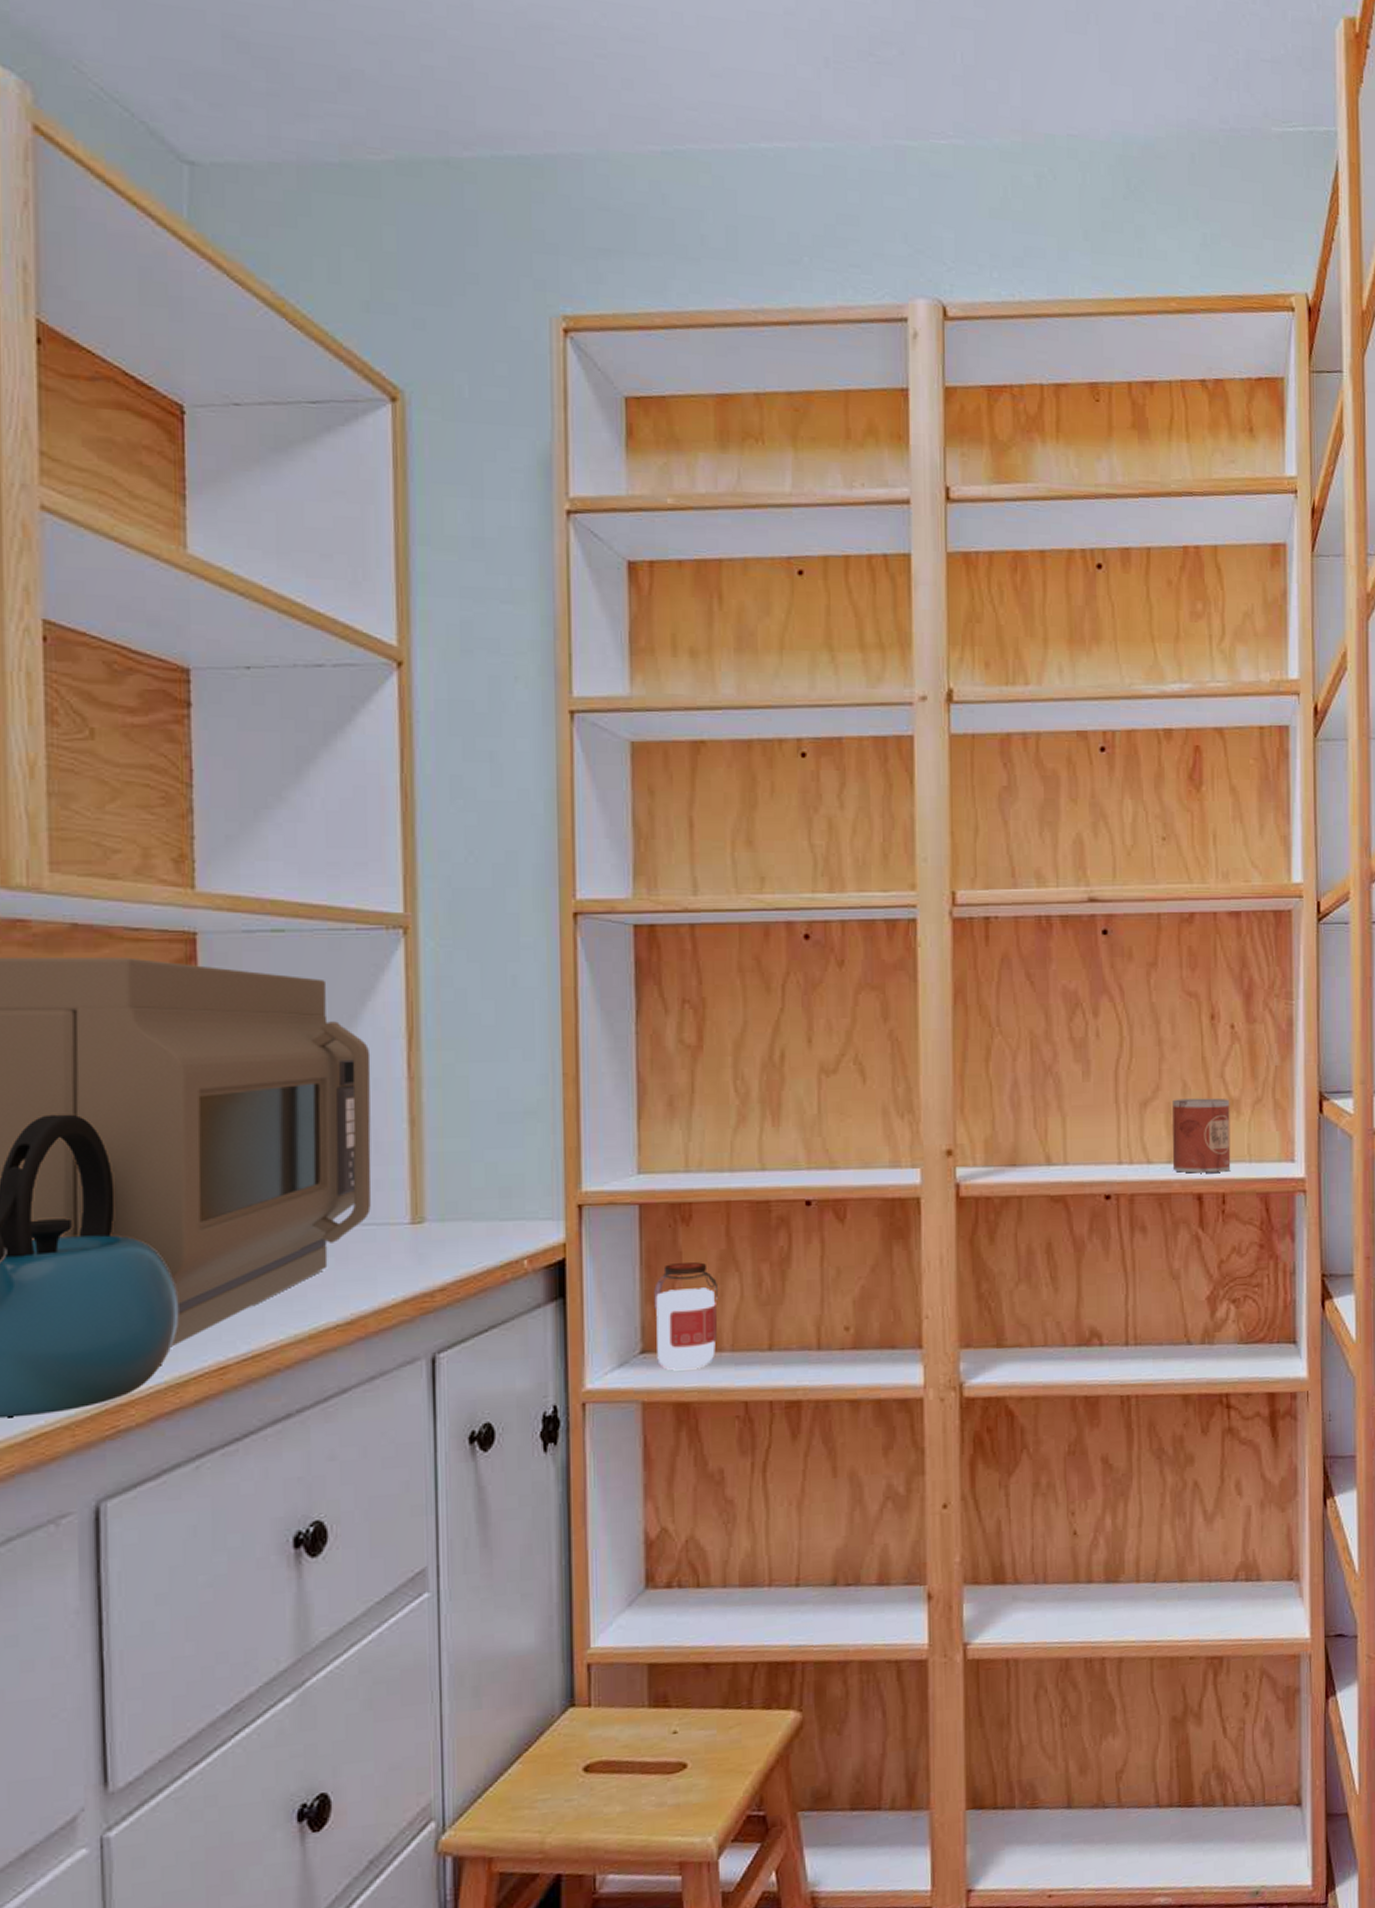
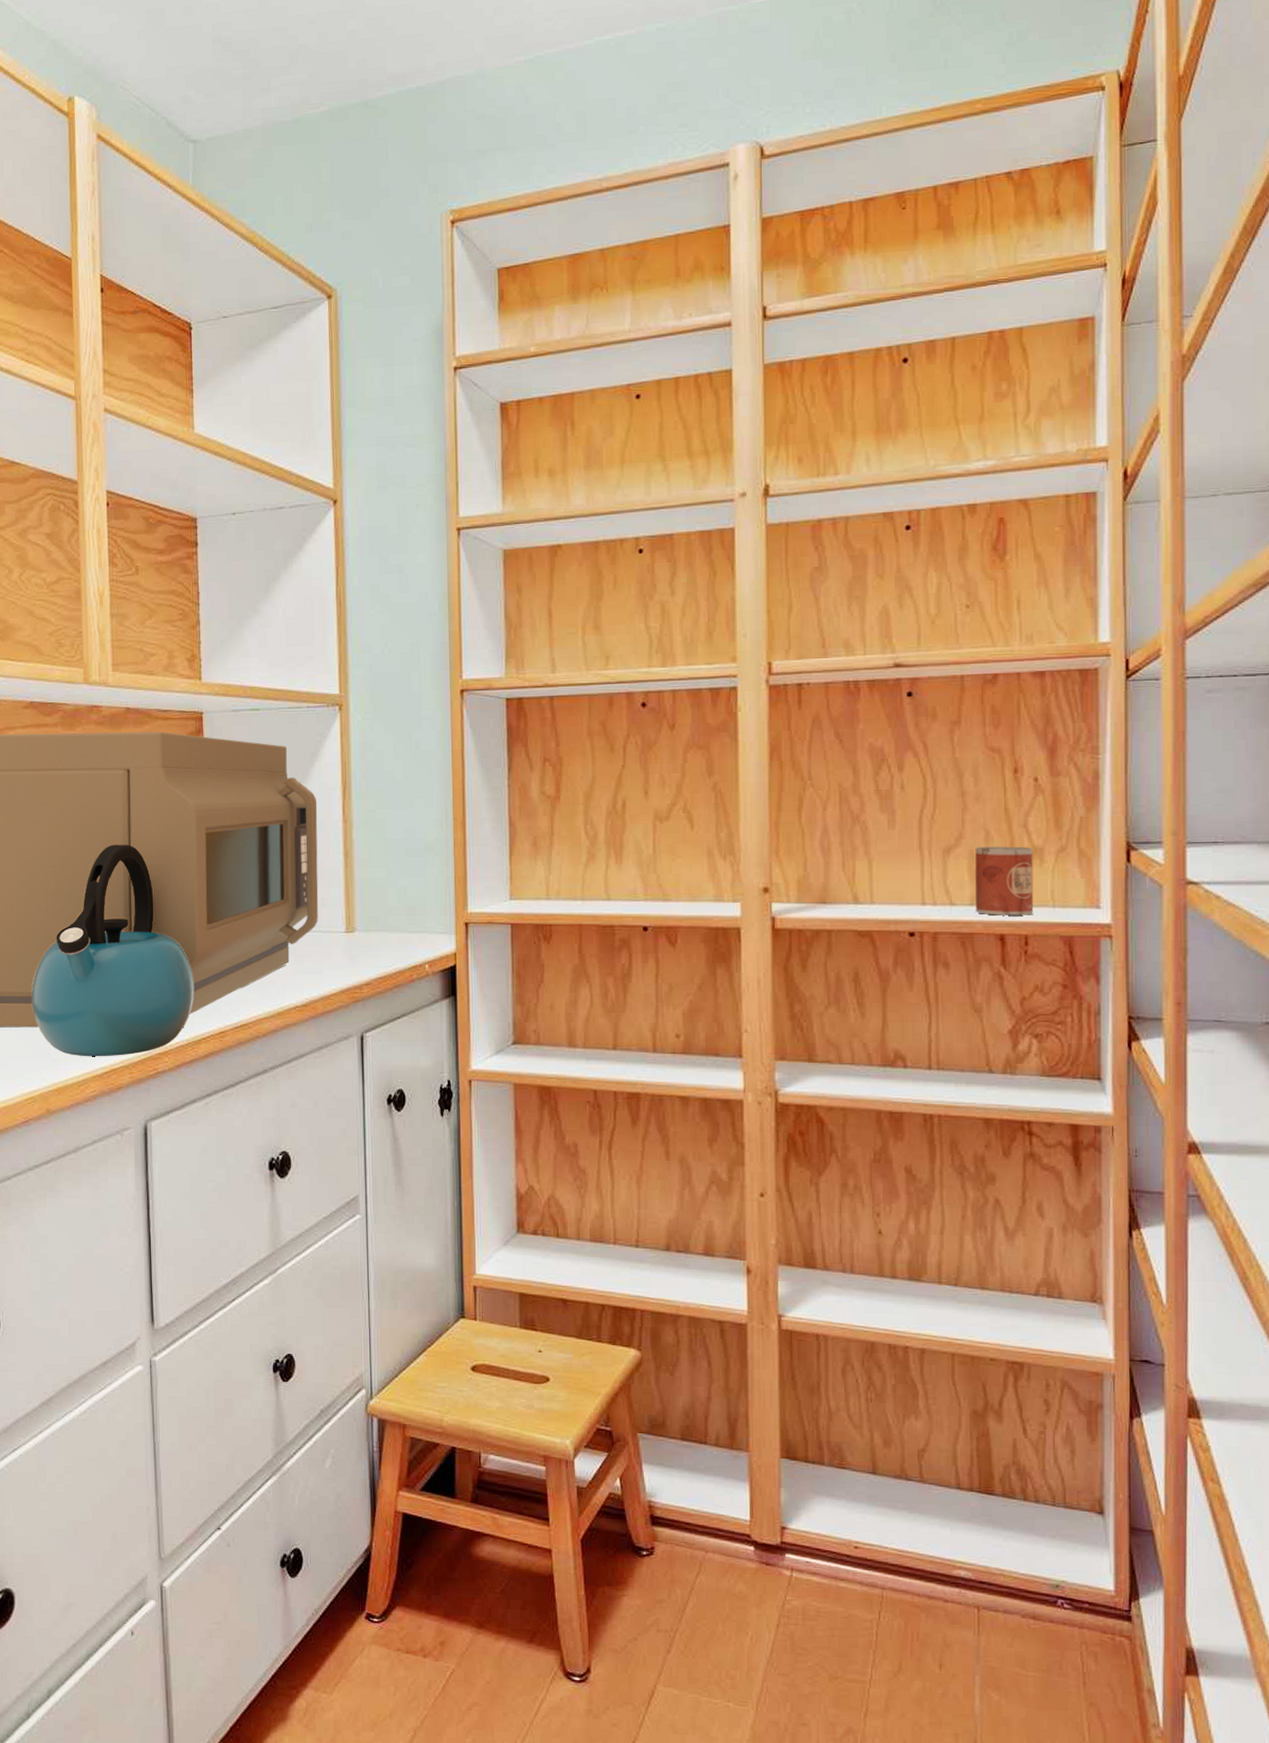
jar: present [653,1261,719,1370] -> none [522,972,573,1059]

